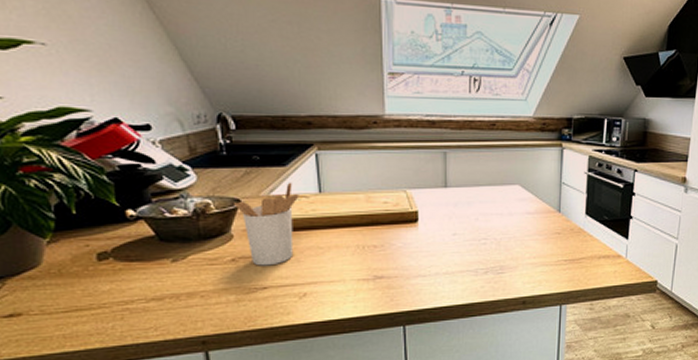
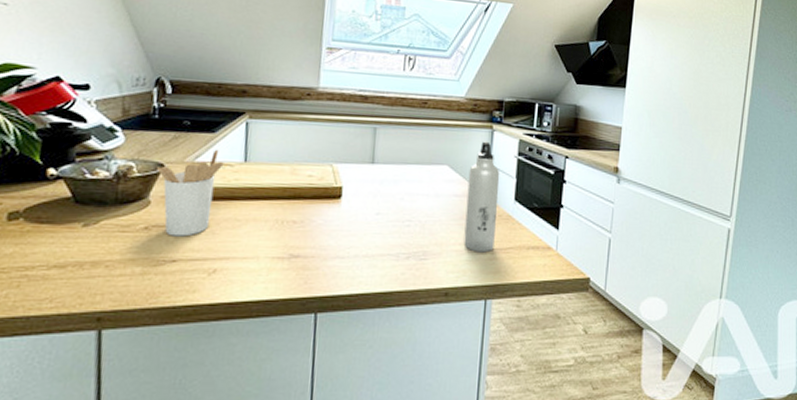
water bottle: none [538,159,571,264] -> present [464,141,500,253]

